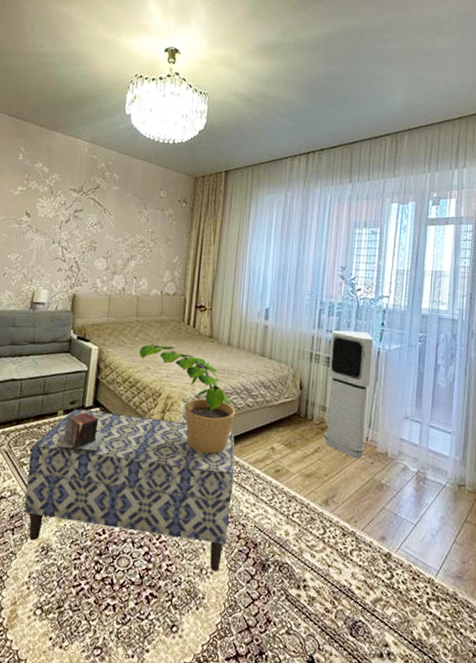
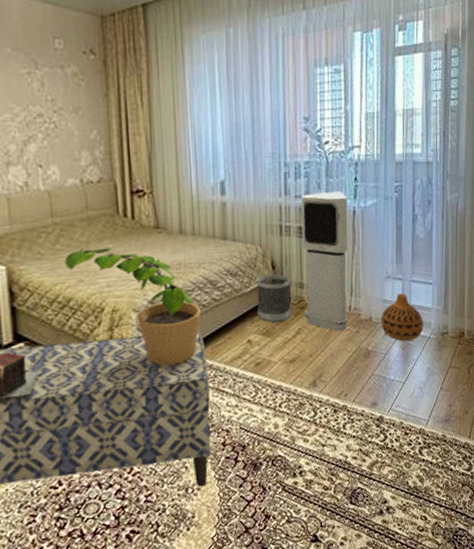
wastebasket: none [283,393,315,438] -> present [256,274,292,323]
vase: none [396,436,439,484] -> present [381,293,423,341]

